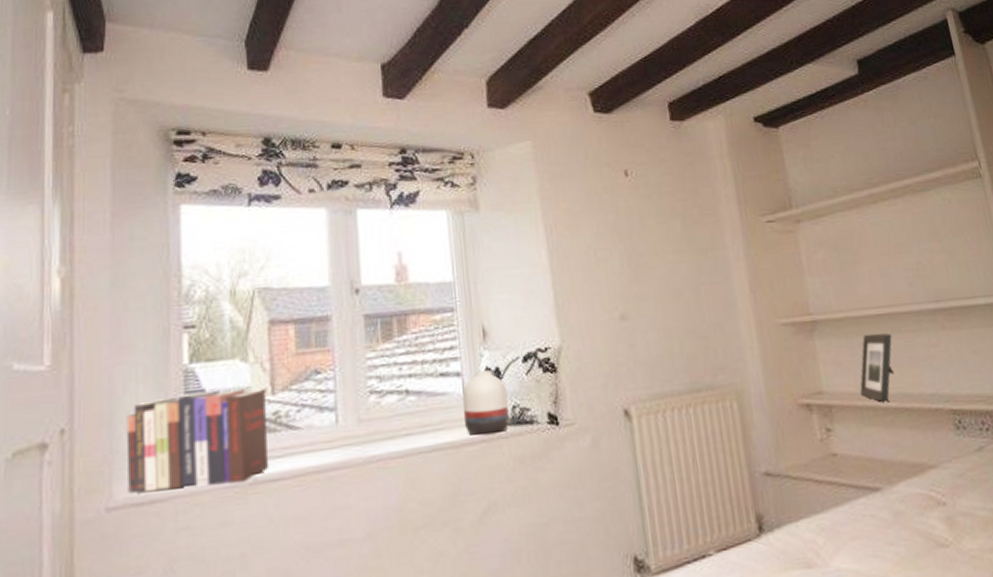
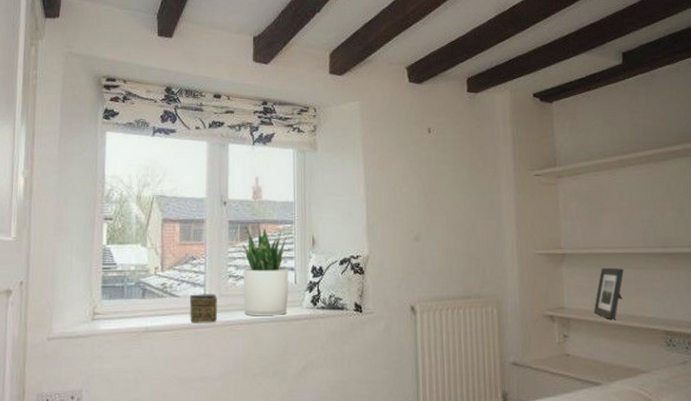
books: present [126,389,268,494] -> none [62,264,157,331]
decorative box: none [314,419,357,465] -> present [189,294,217,324]
planter: none [384,317,456,446] -> present [242,225,289,317]
vase: present [462,370,509,436] -> none [293,268,326,315]

